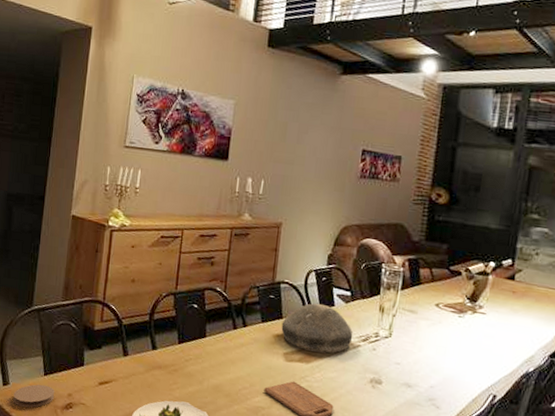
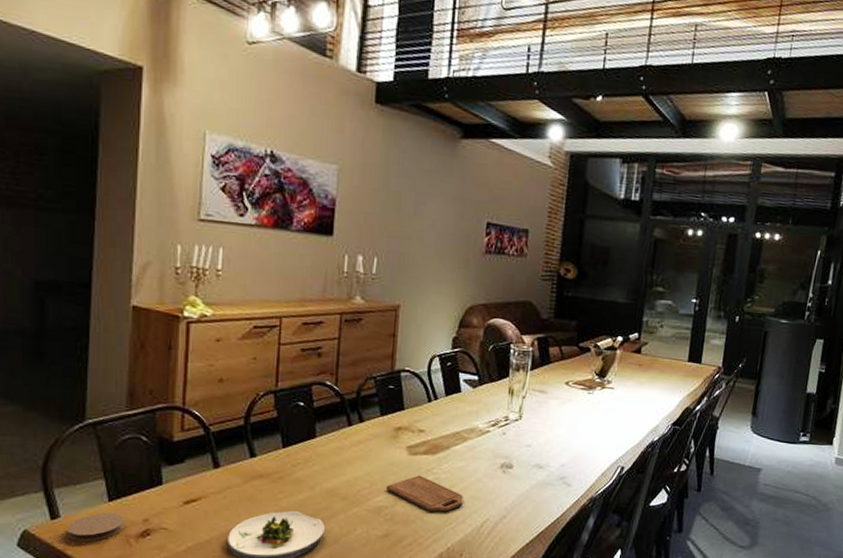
bowl: present [281,303,353,353] -> none [403,390,482,442]

